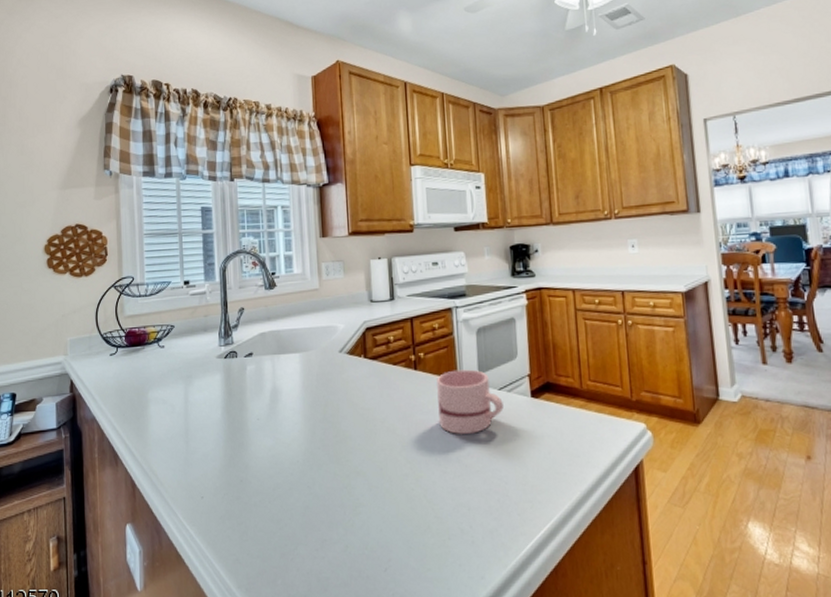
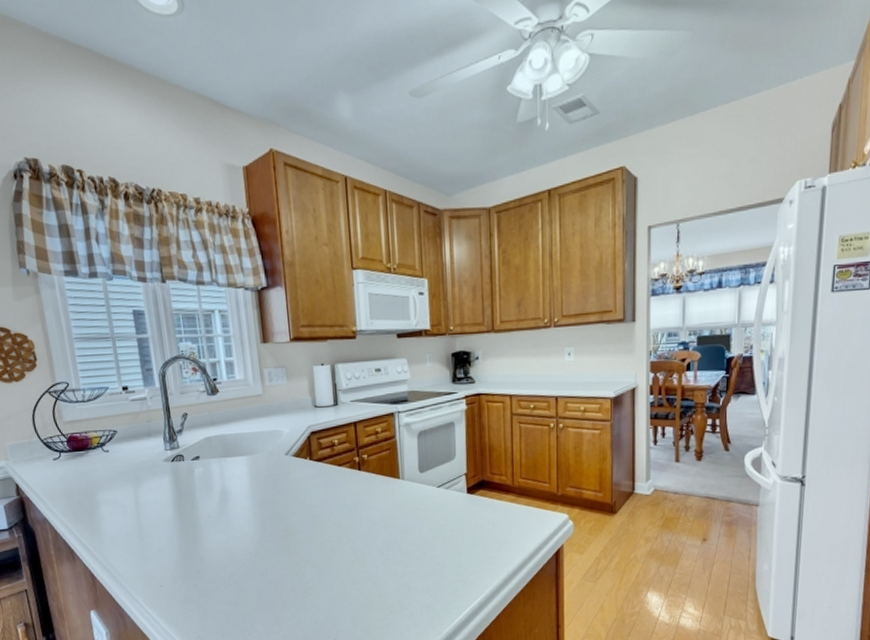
mug: present [436,369,503,435] -> none [379,469,441,527]

